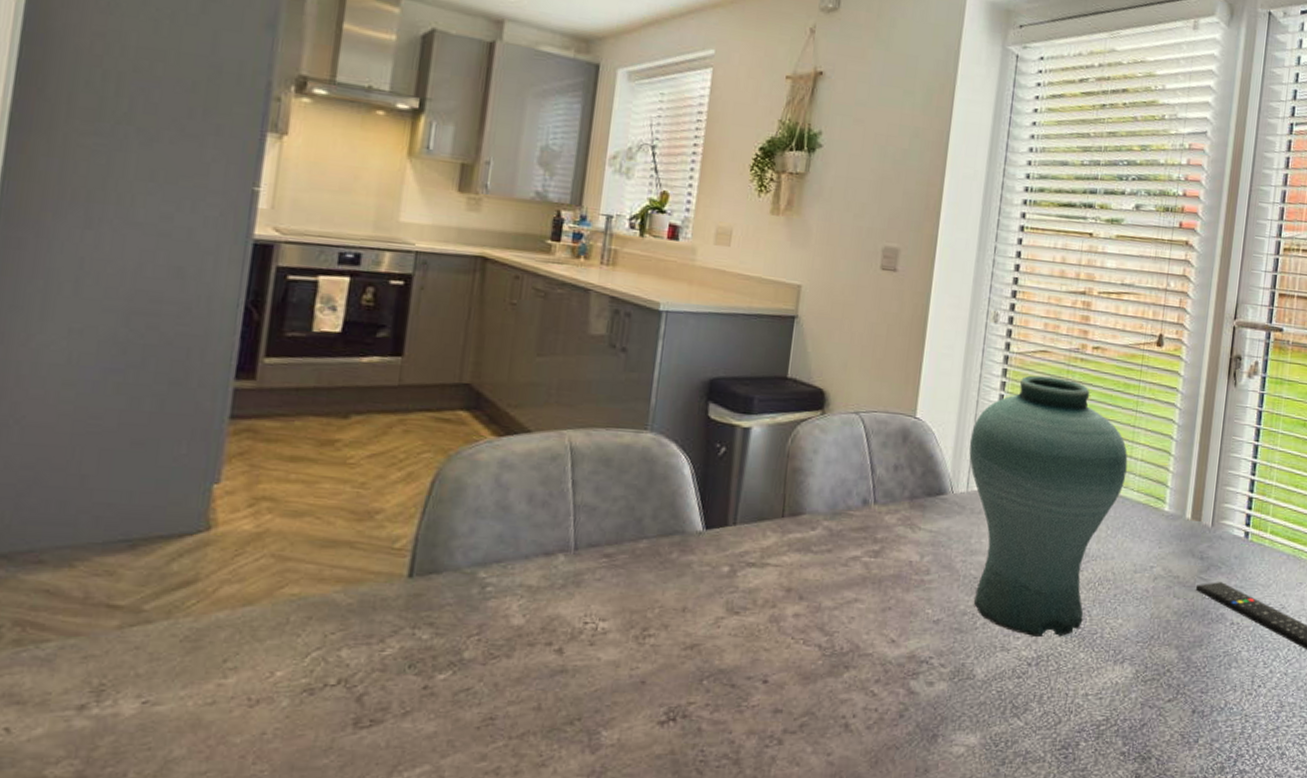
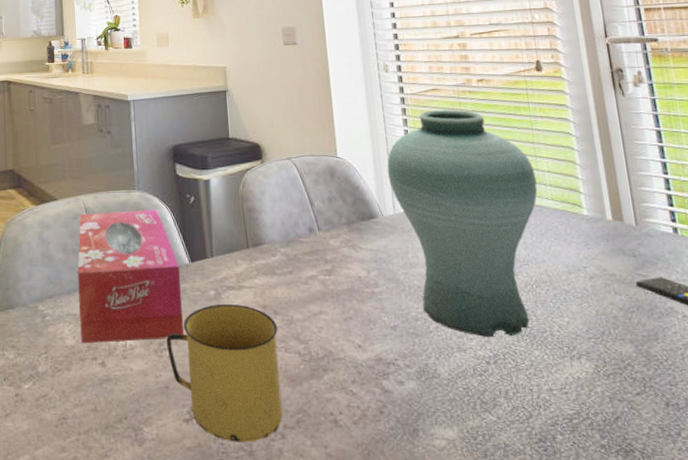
tissue box: none [533,455,689,625] -> present [77,209,184,344]
mug: none [652,583,800,749] -> present [166,303,283,442]

